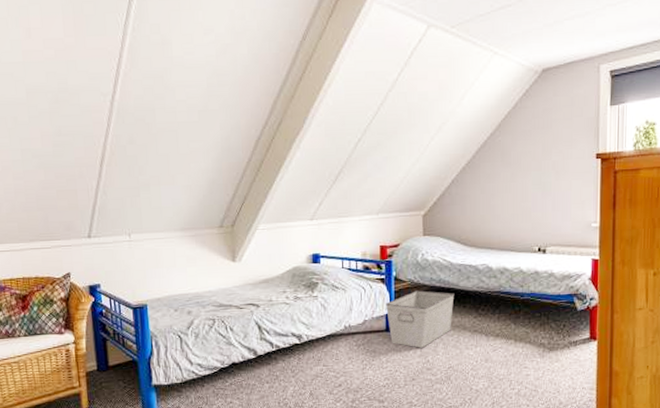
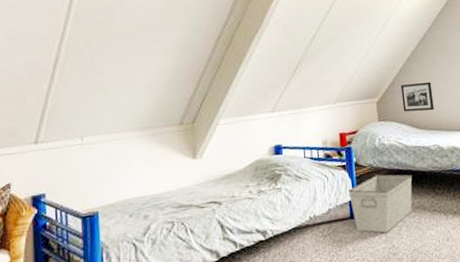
picture frame: none [451,195,487,228] -> present [401,81,434,112]

